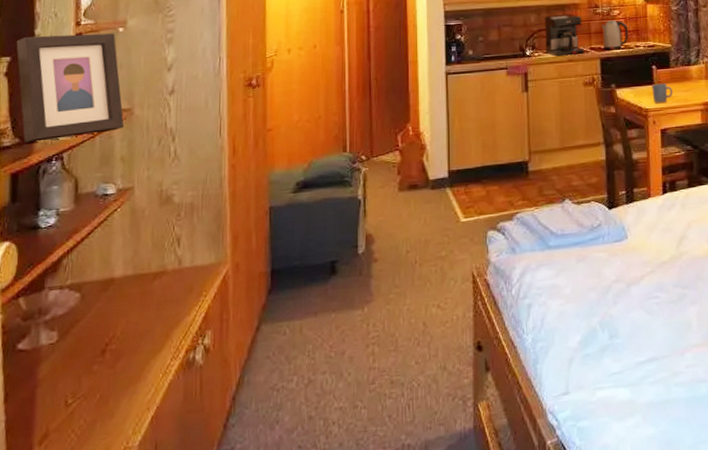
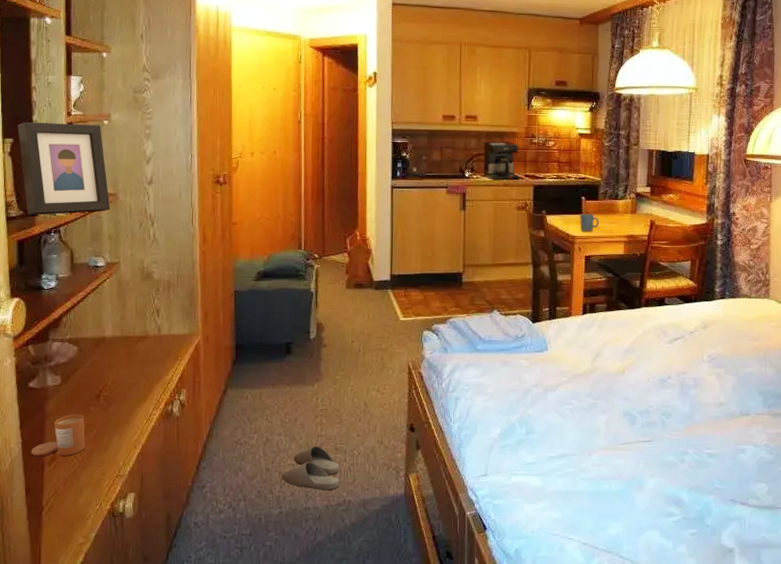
candle: none [16,375,87,437] -> present [30,414,85,457]
slippers: none [327,381,396,436] -> present [282,446,340,491]
kettle: present [602,20,628,51] -> none [537,150,561,179]

